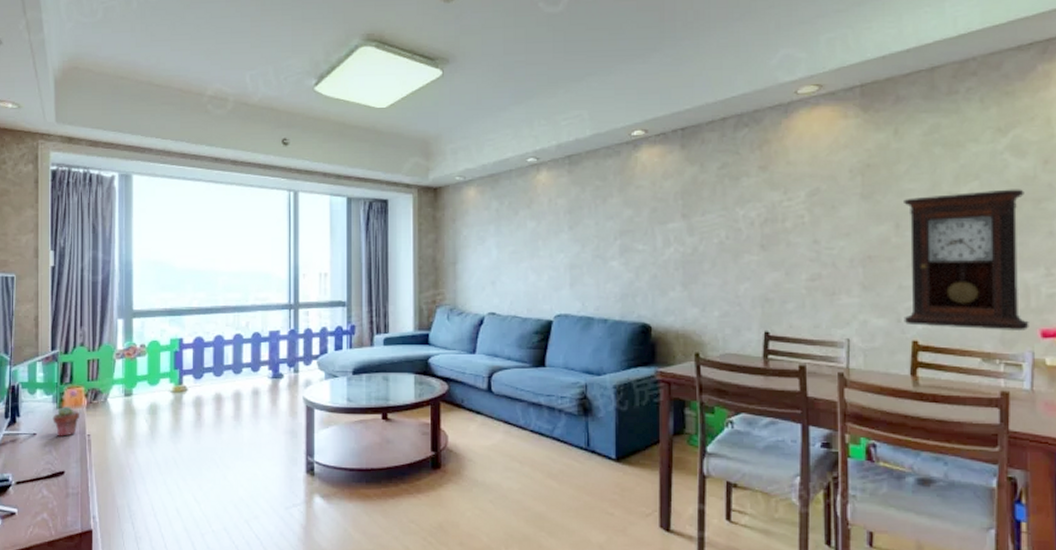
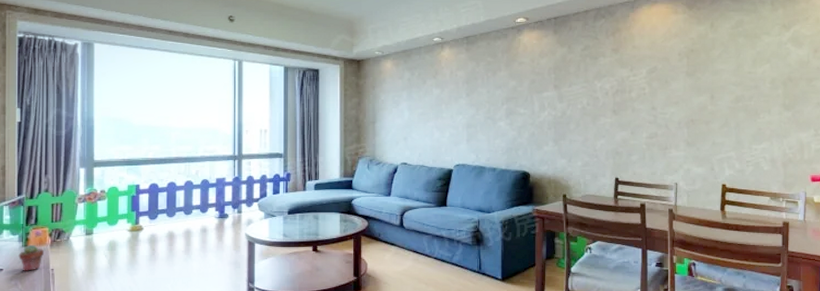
pendulum clock: present [904,189,1029,330] -> none [716,70,803,176]

